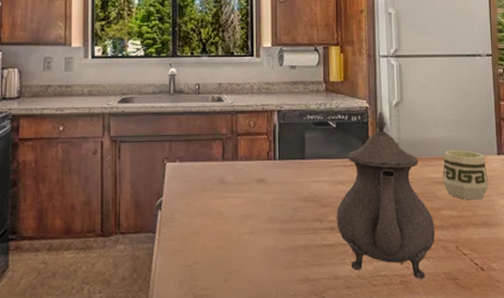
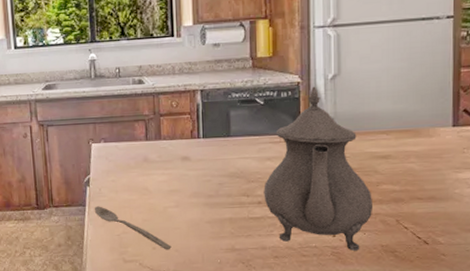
spoon: none [164,232,245,282] -> present [94,206,172,250]
cup: present [442,150,488,200] -> none [383,123,439,174]

